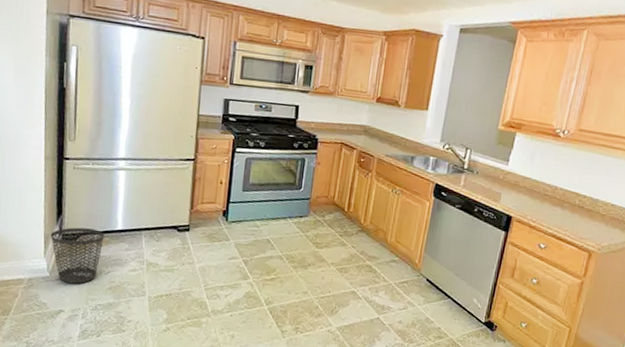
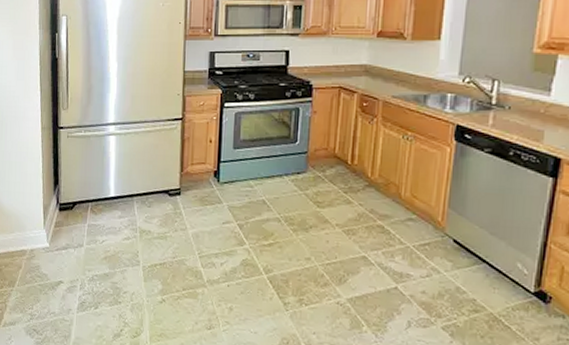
wastebasket: present [50,227,105,284] -> none [48,196,98,254]

